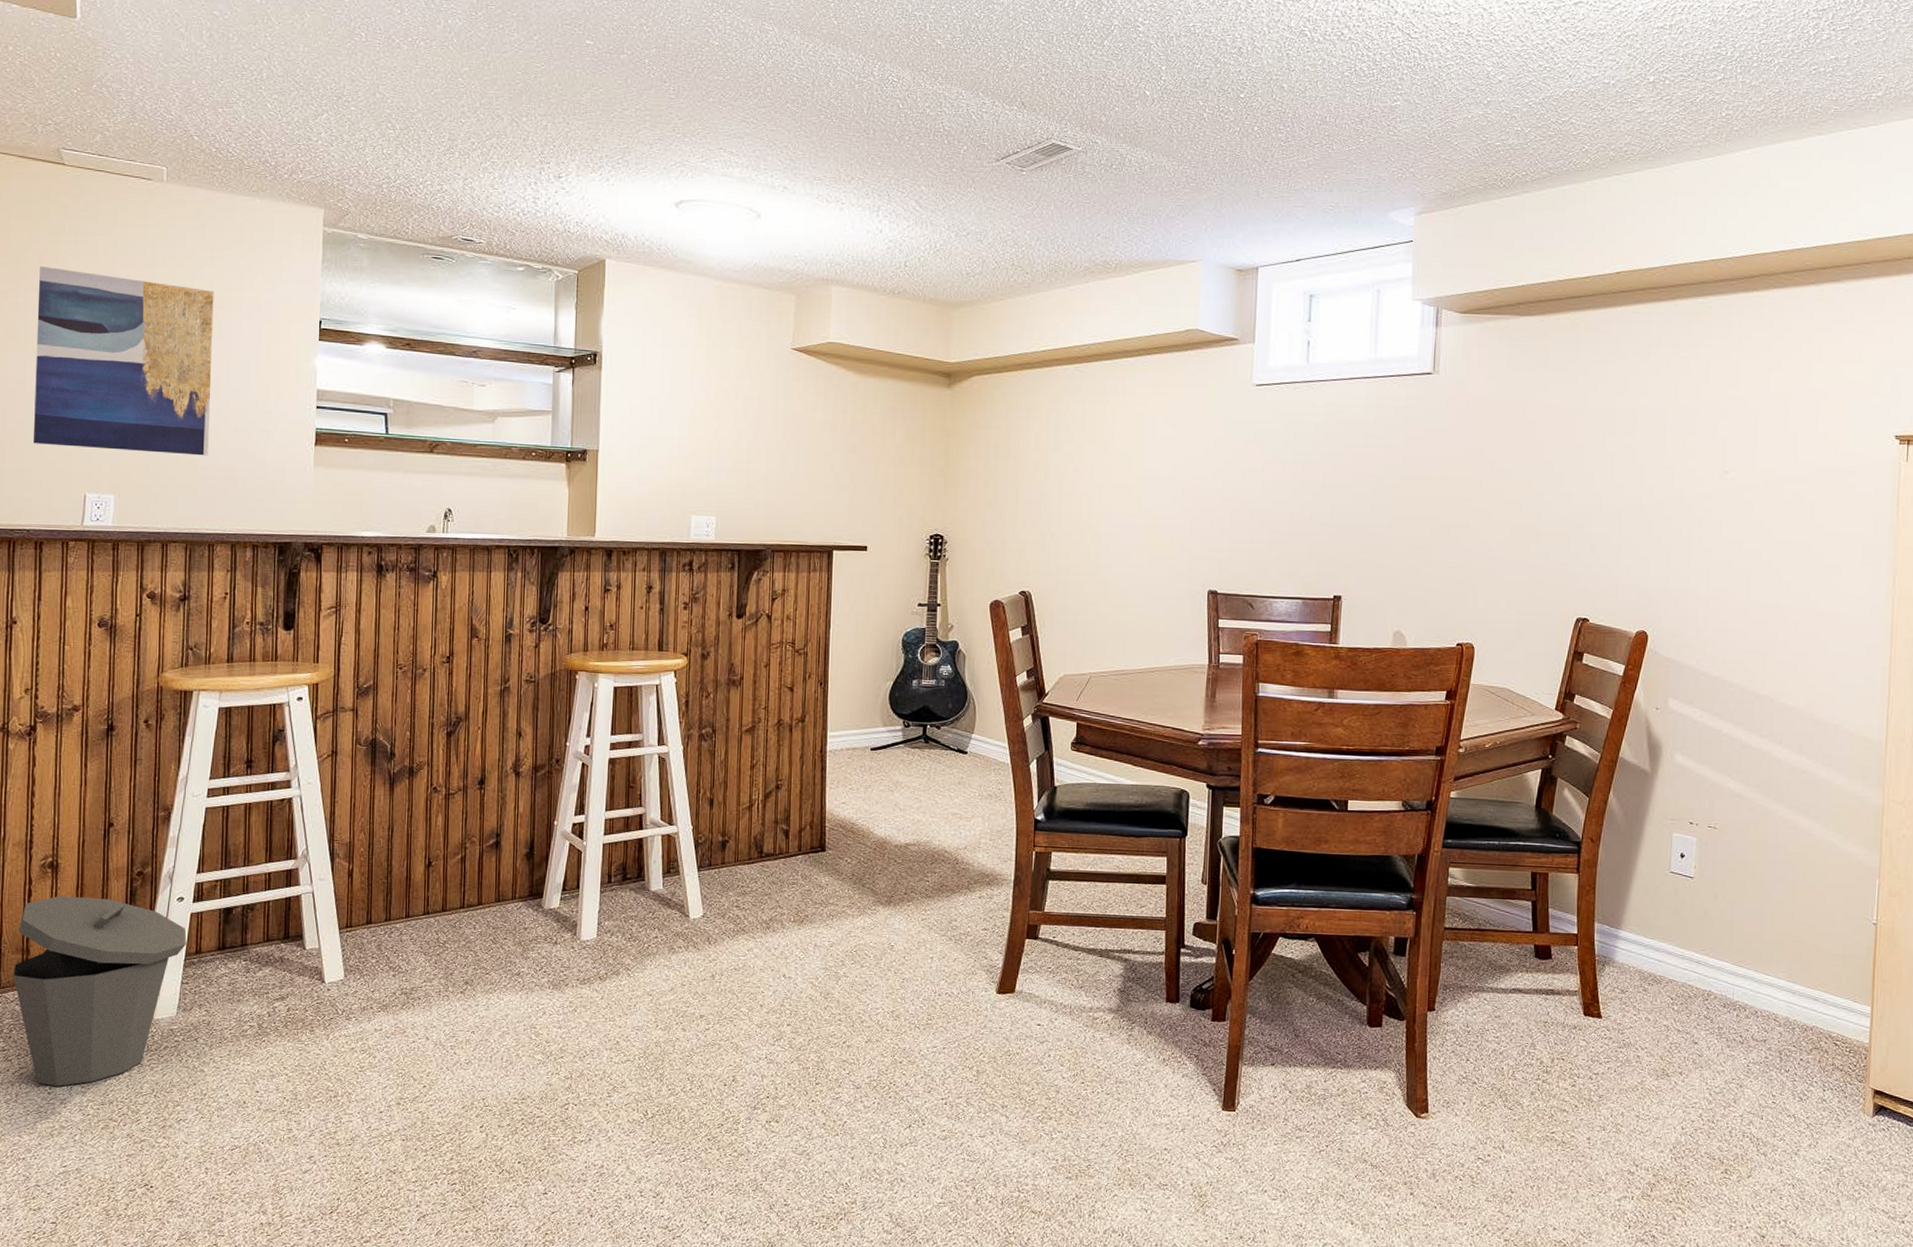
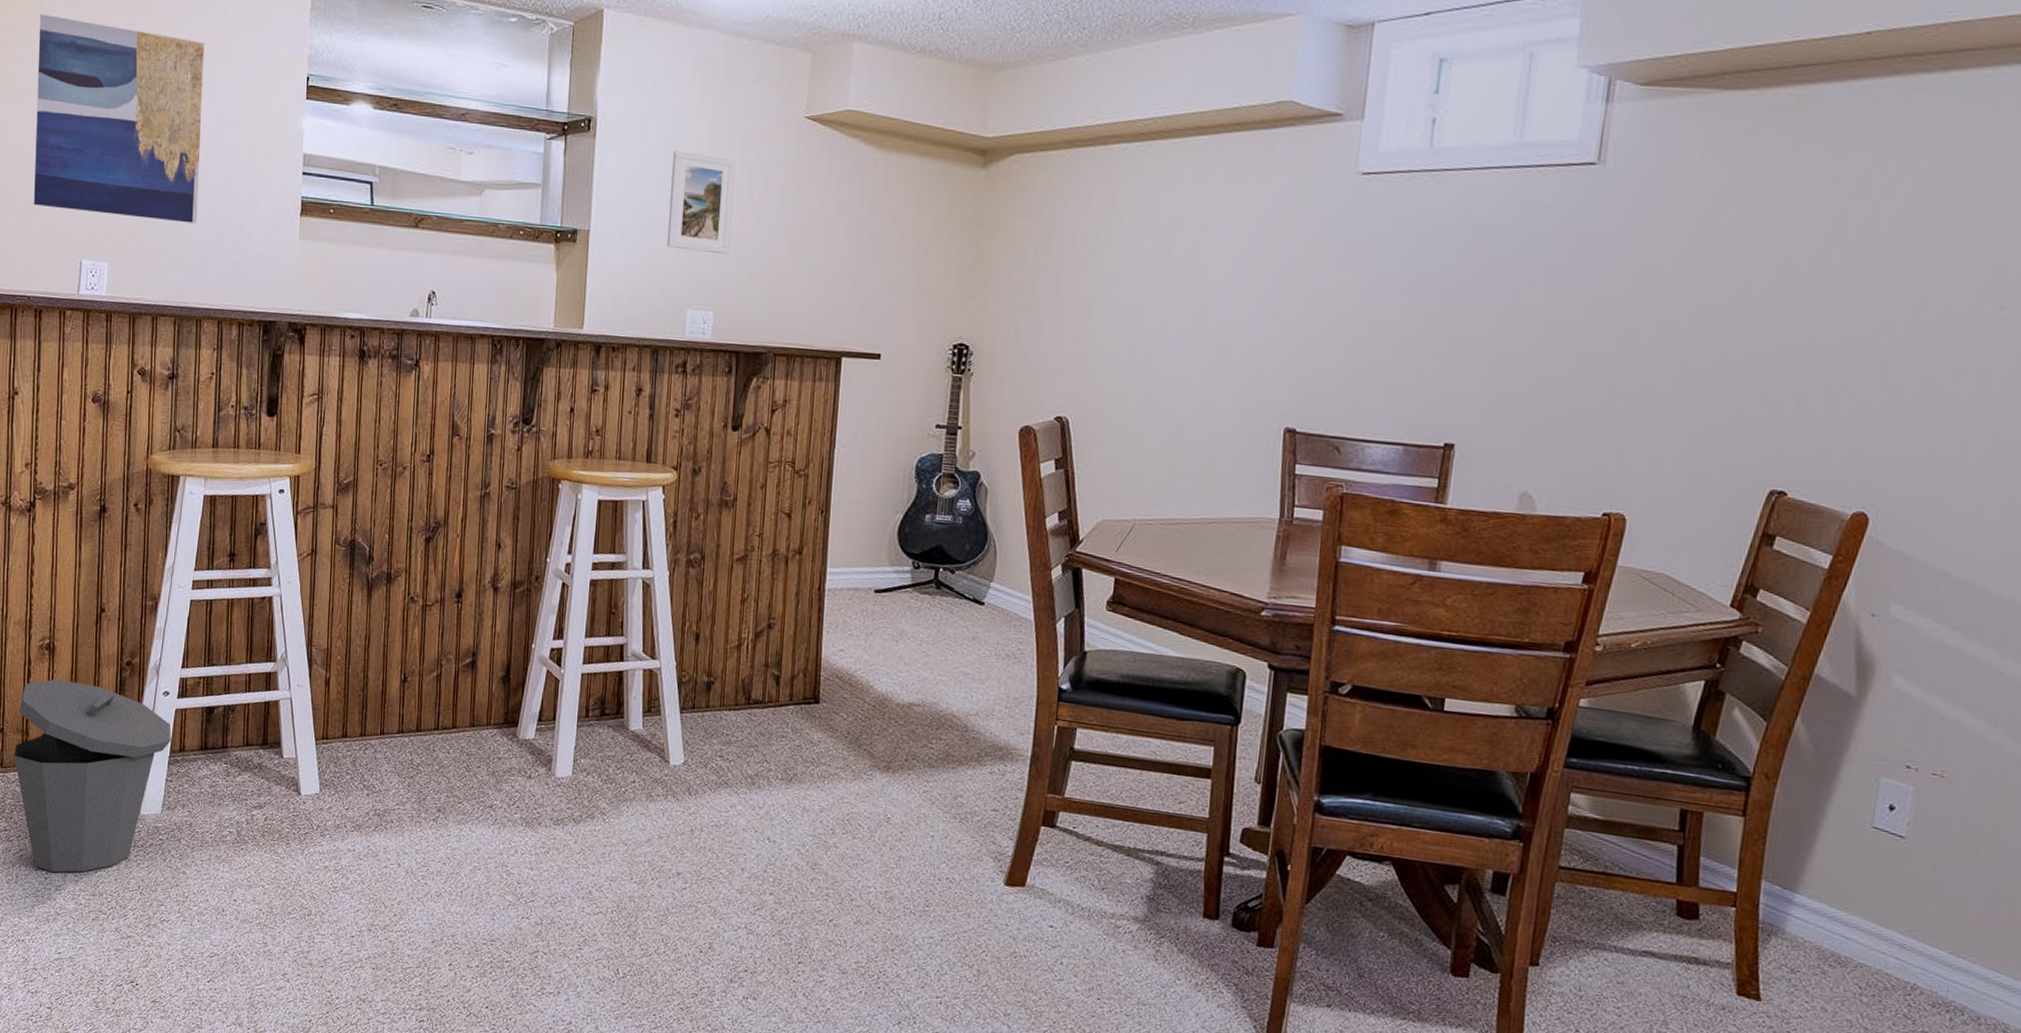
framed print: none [670,379,731,467] -> present [666,151,735,255]

